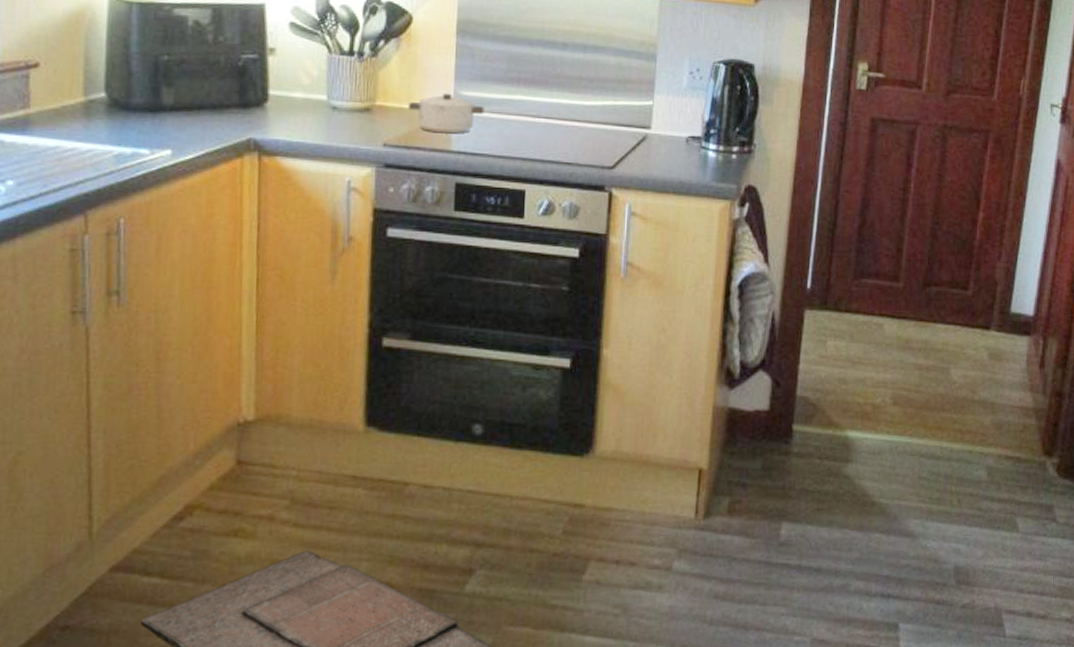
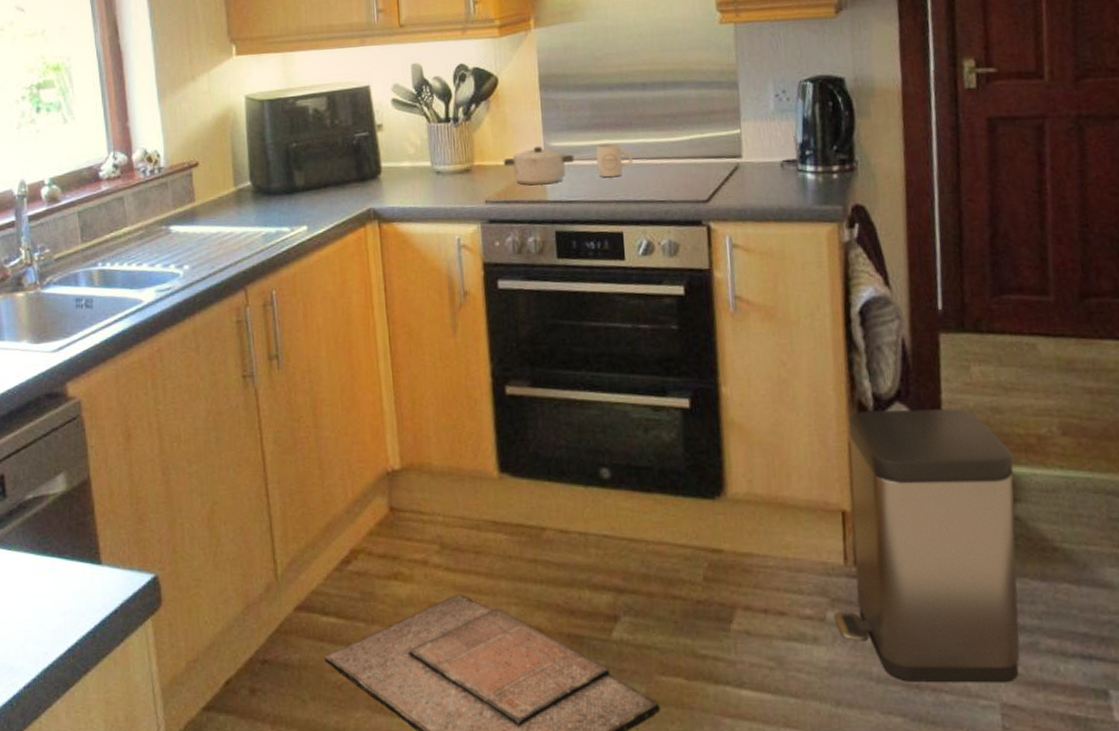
mug: none [507,99,544,134] -> present [596,143,633,178]
pedal bin: none [678,377,850,623] -> present [833,409,1020,682]

